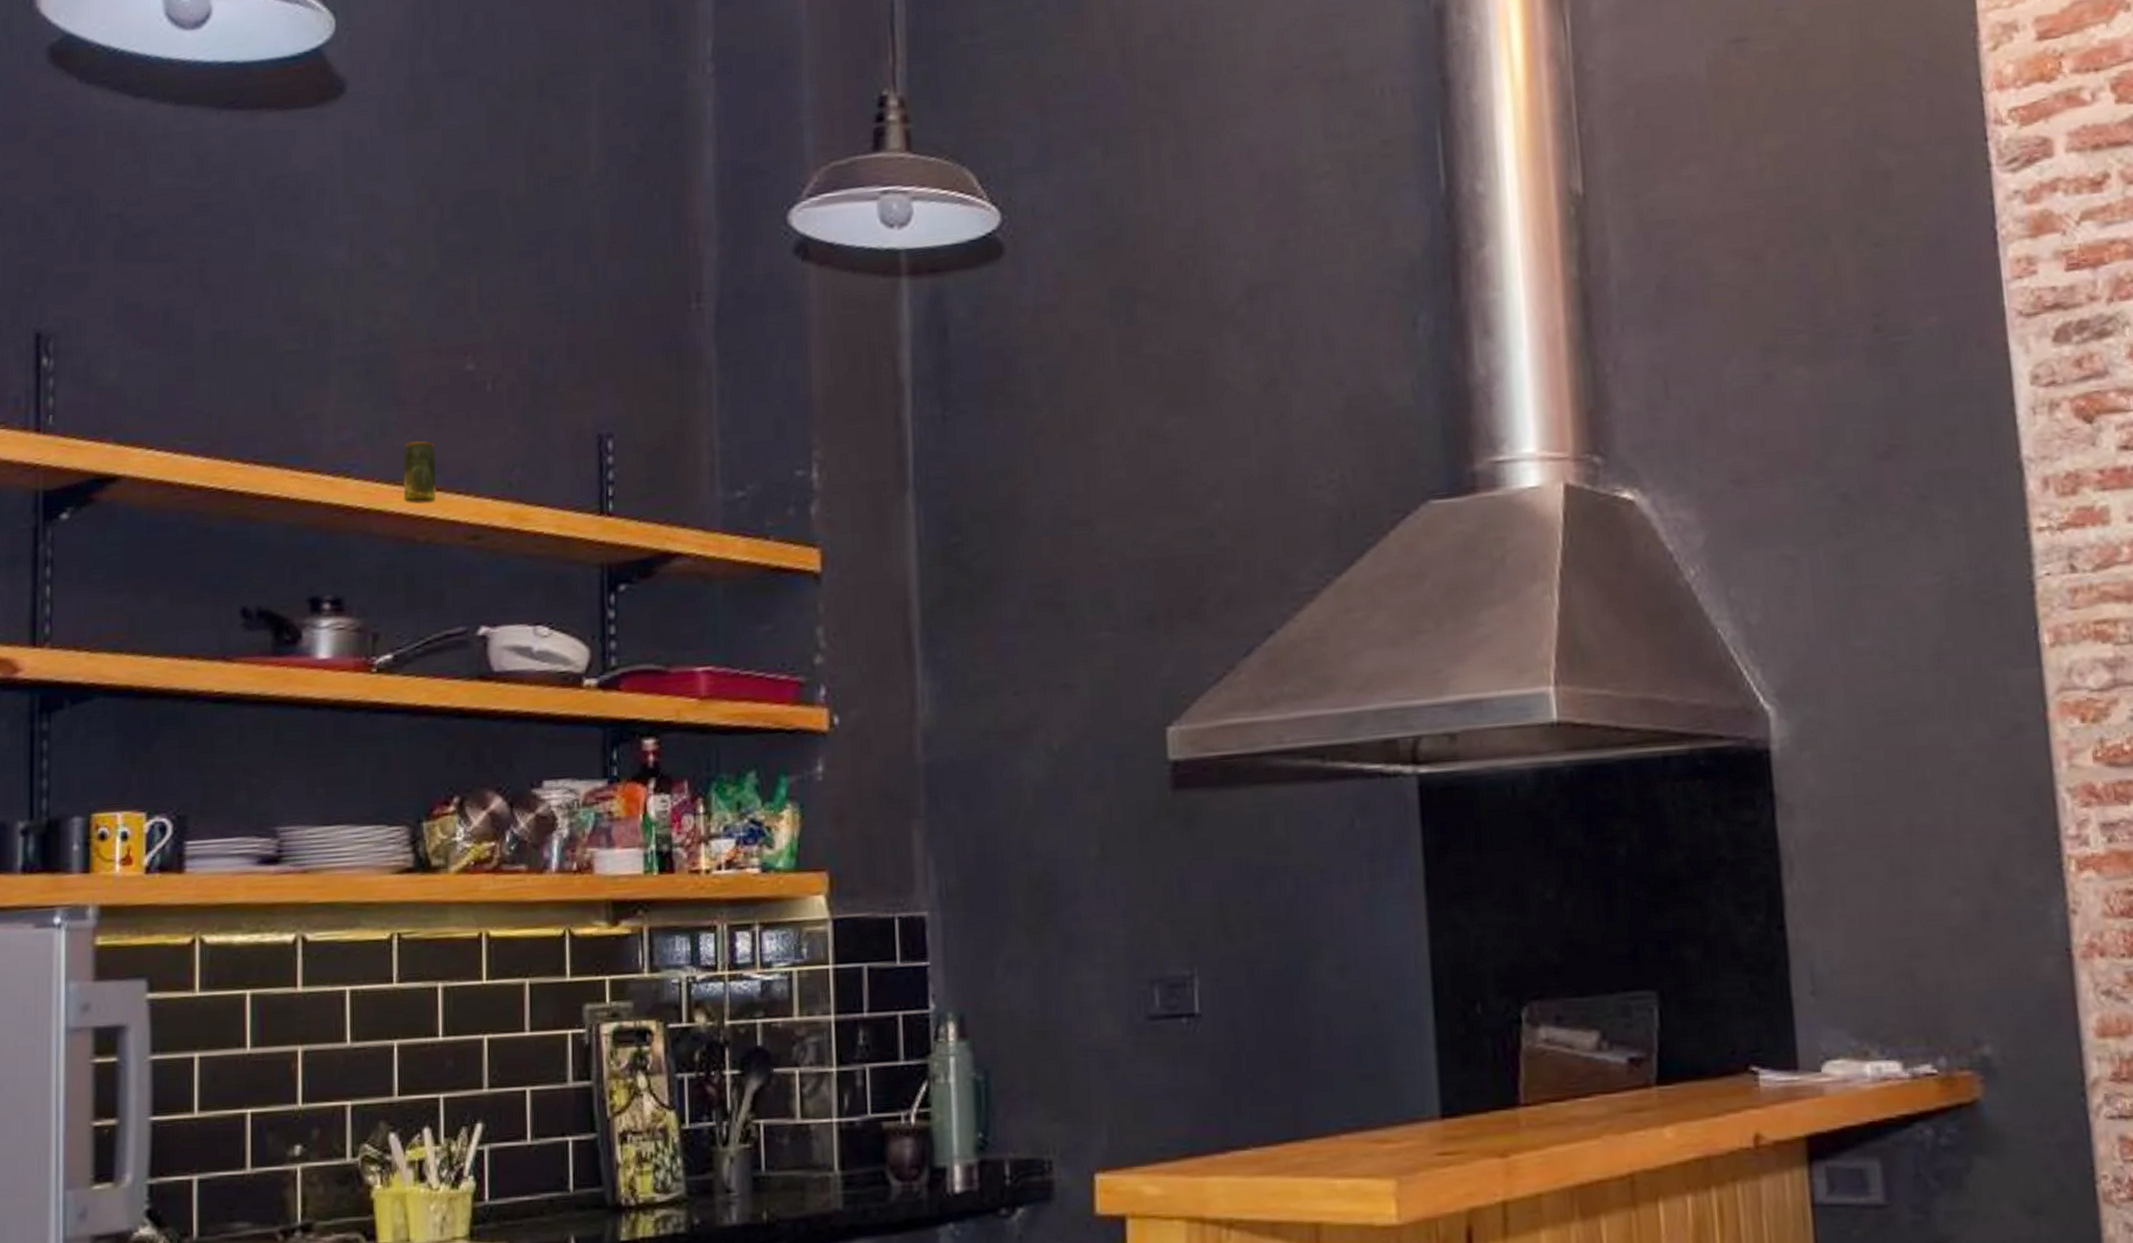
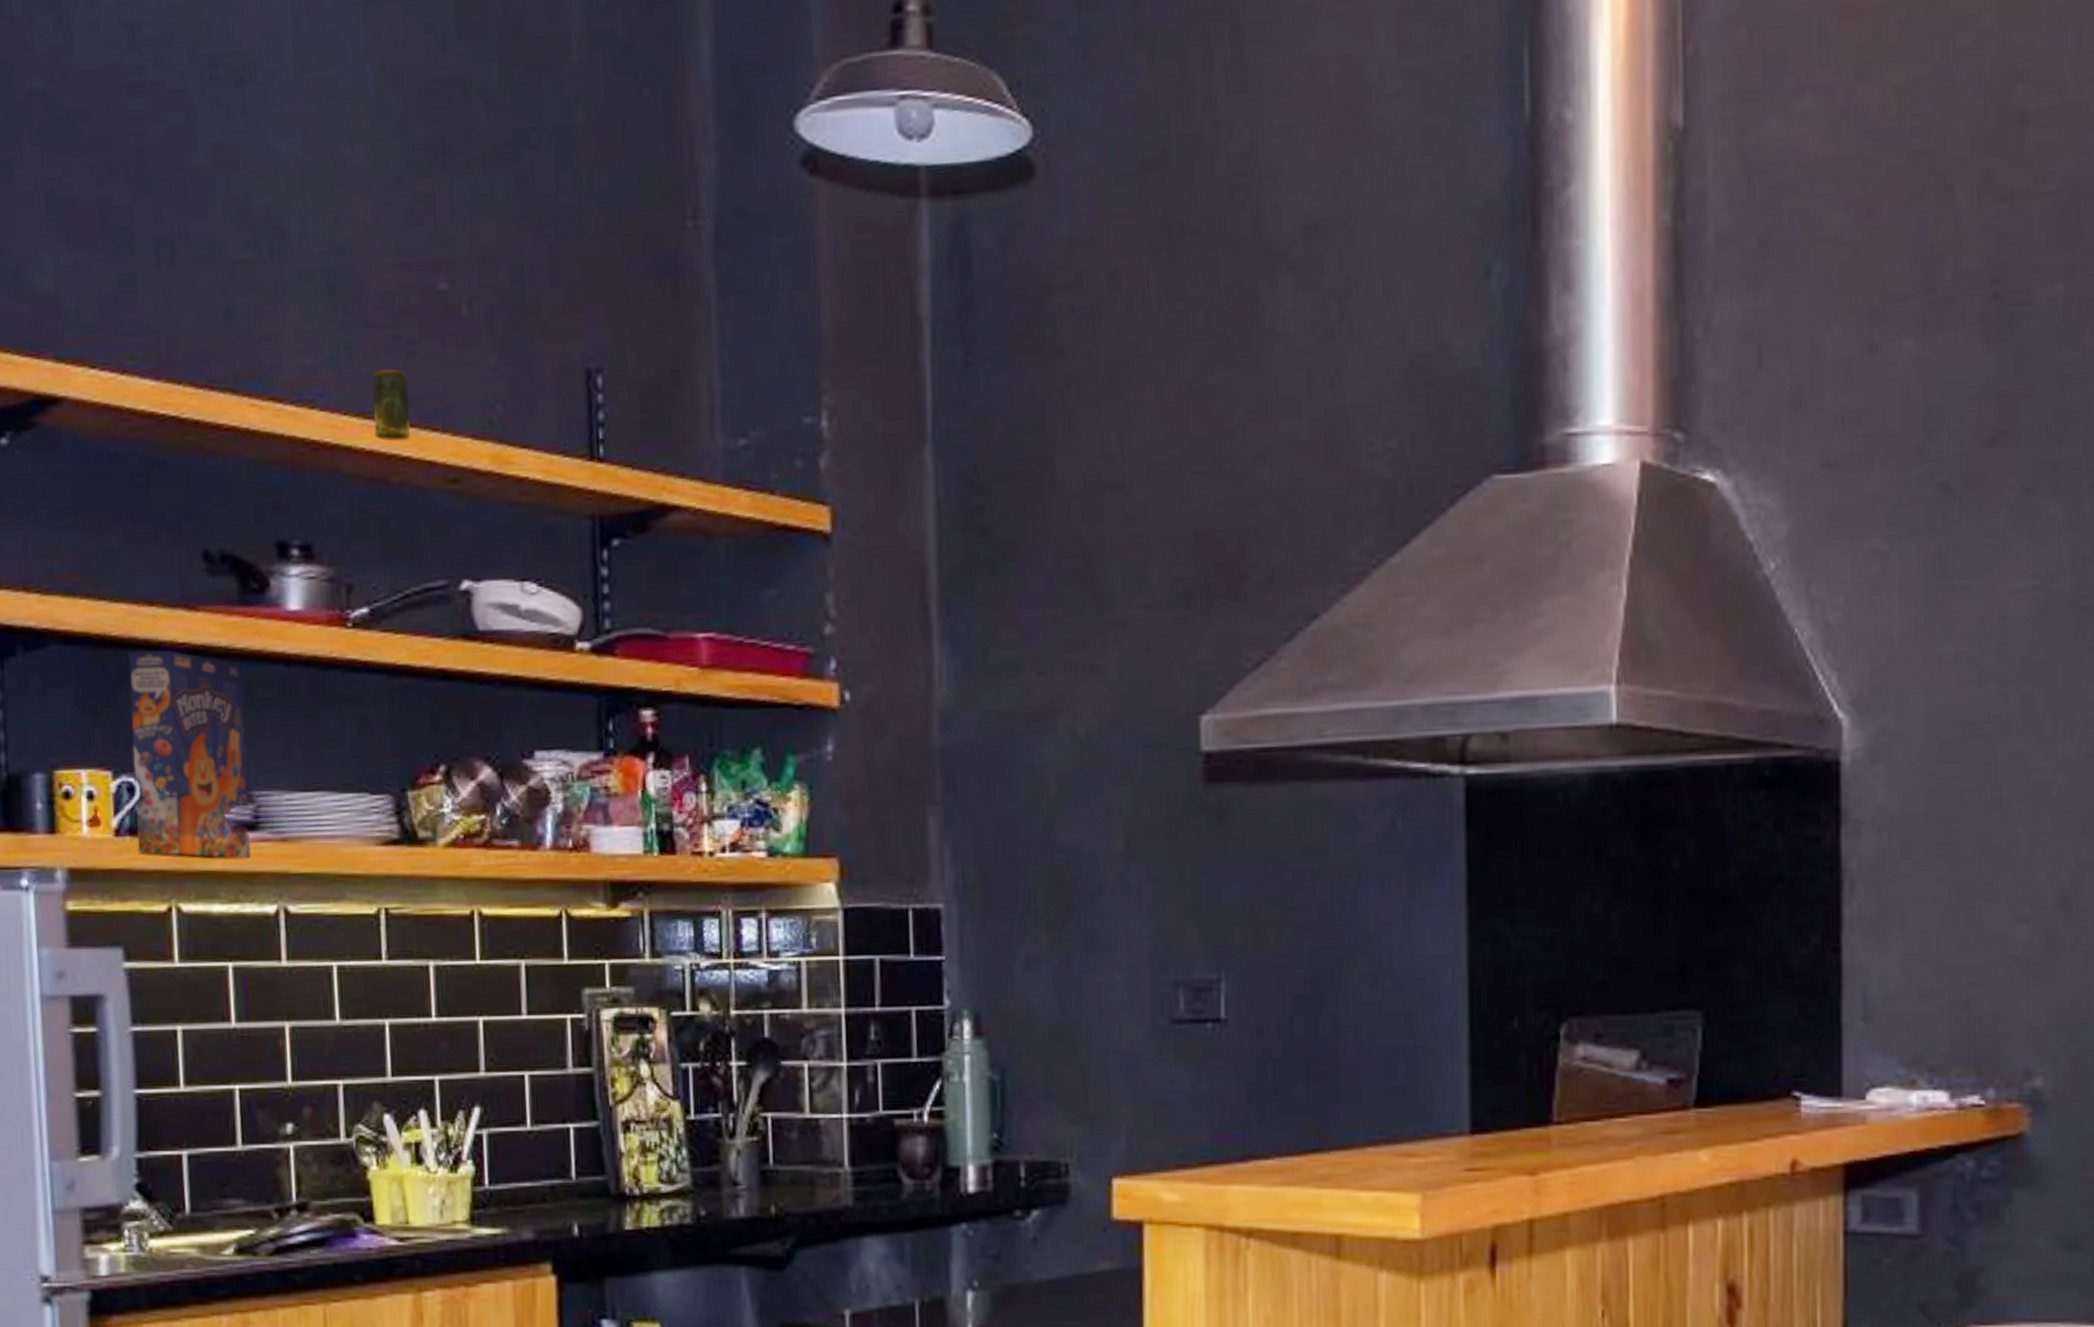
cereal box: none [166,699,274,893] -> present [129,650,251,860]

